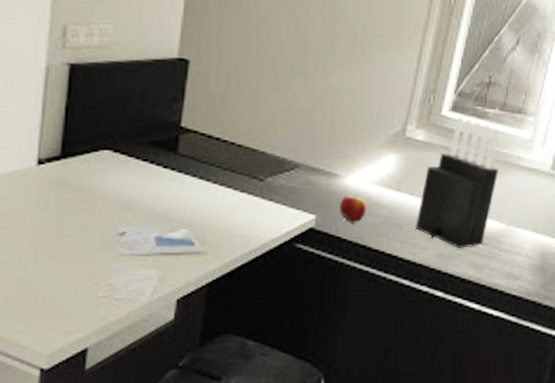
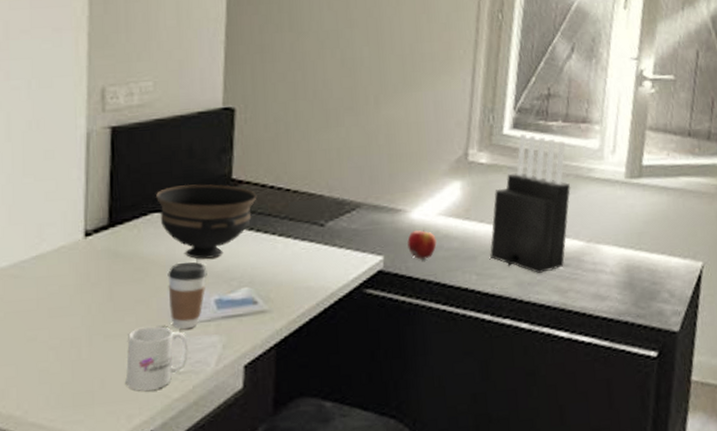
mug: none [67,254,127,311] -> present [126,325,188,391]
bowl: none [108,127,203,198] -> present [156,184,257,259]
coffee cup: none [112,199,150,261] -> present [167,262,207,330]

